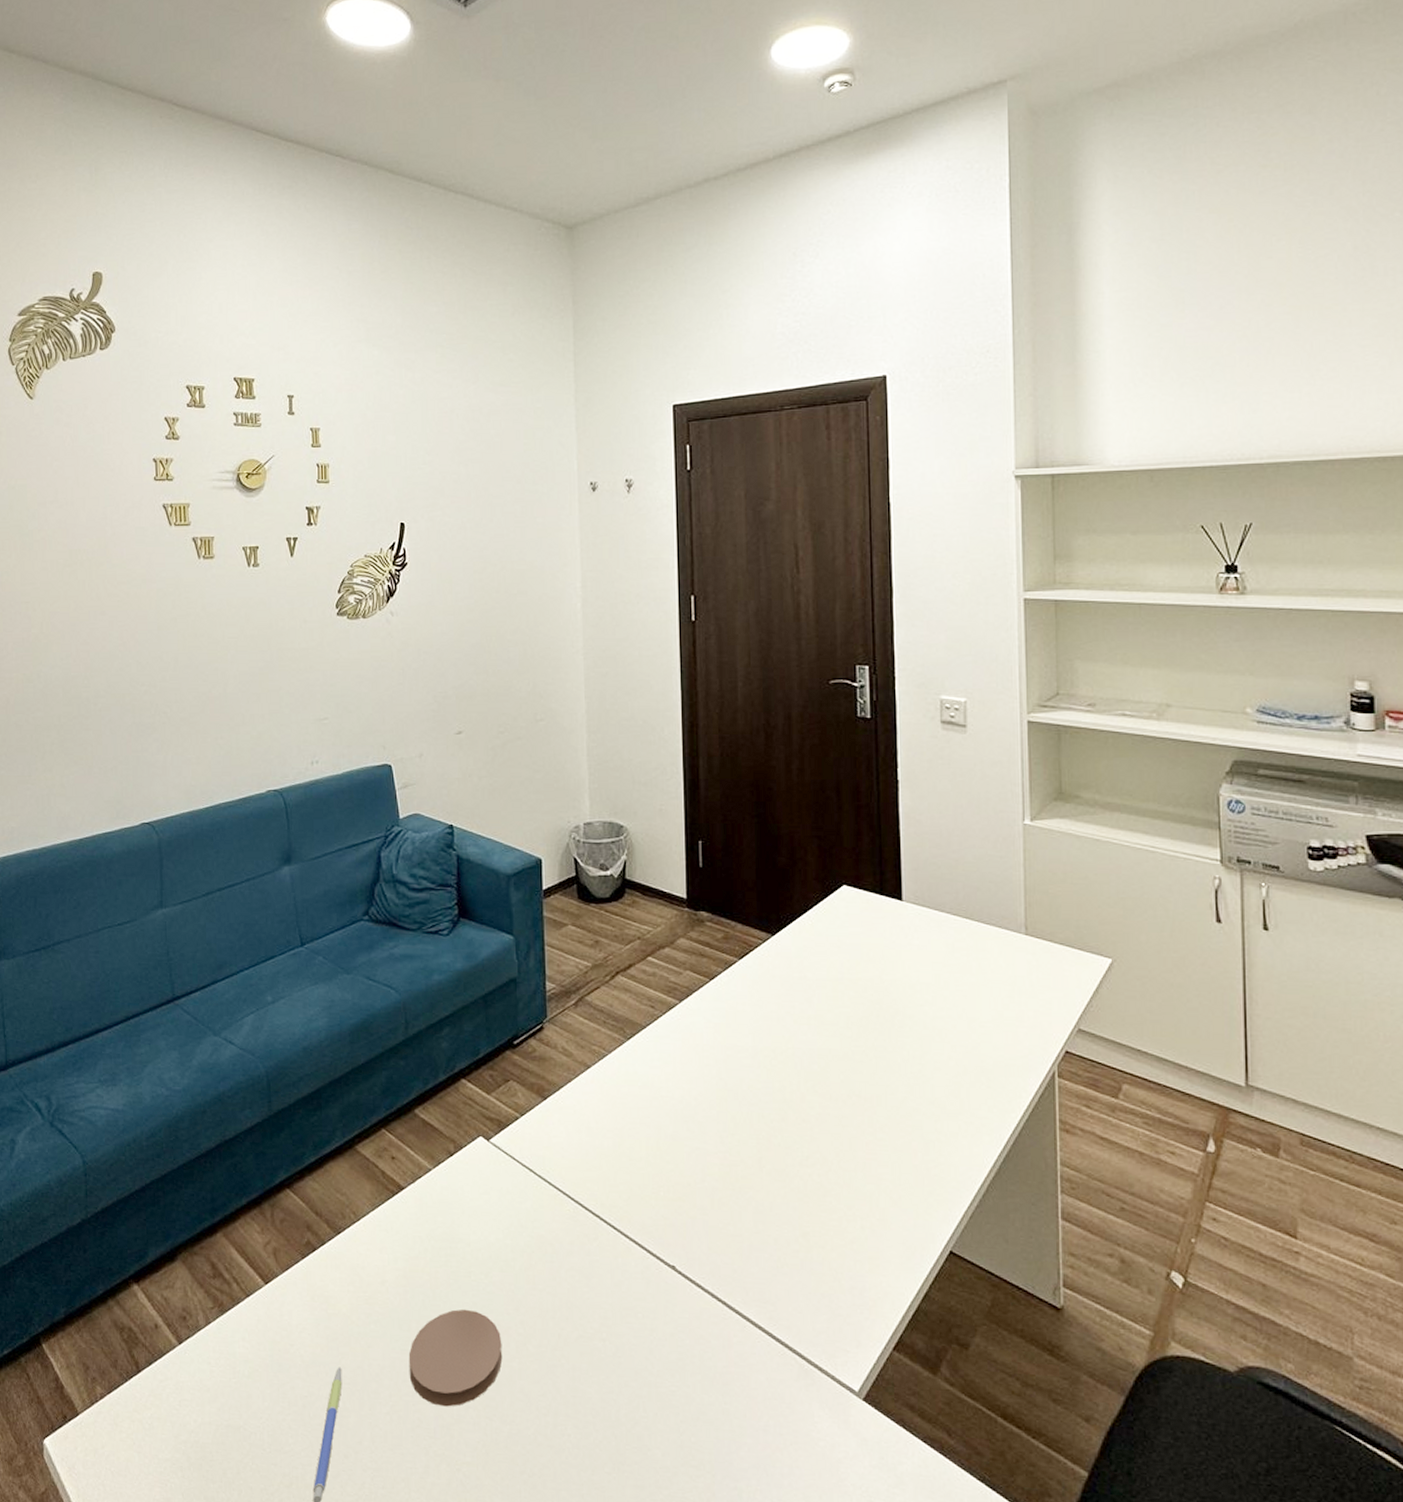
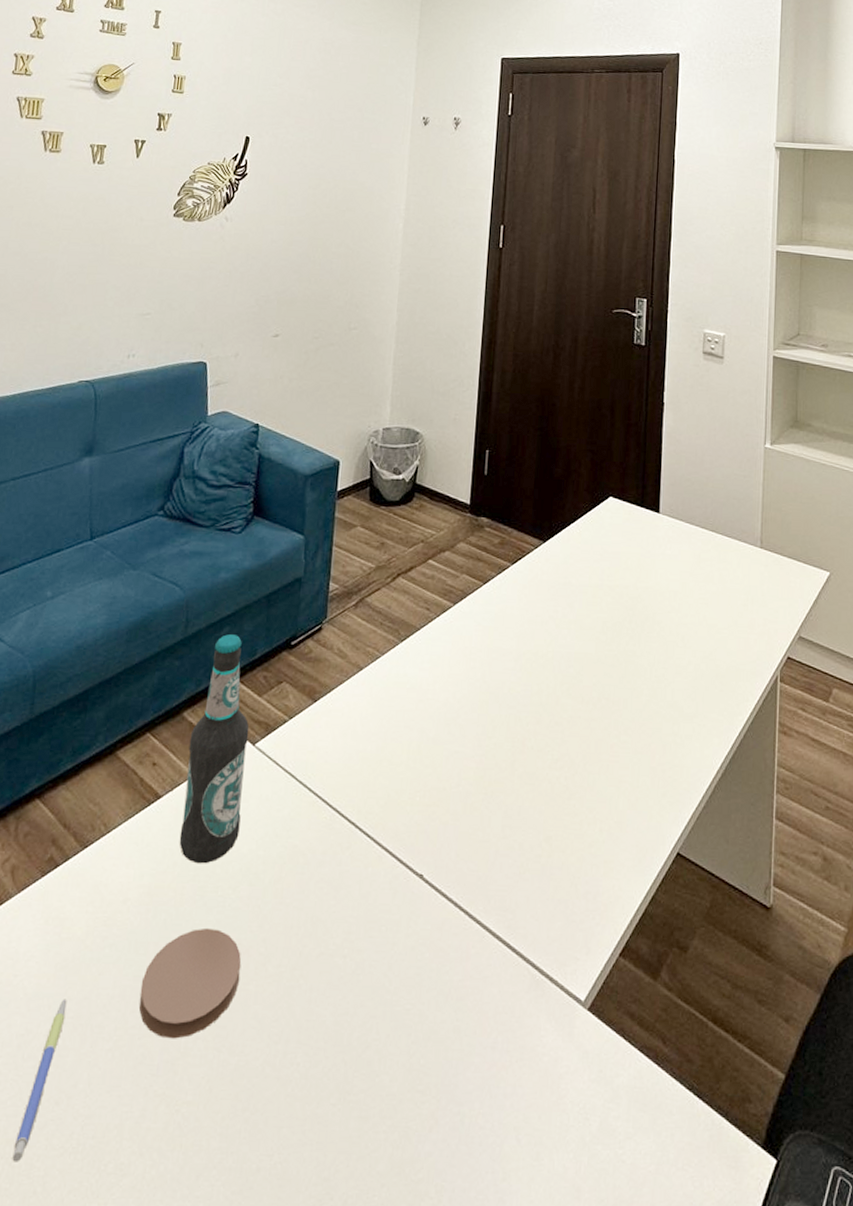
bottle: none [424,1035,485,1251] -> present [179,634,250,864]

